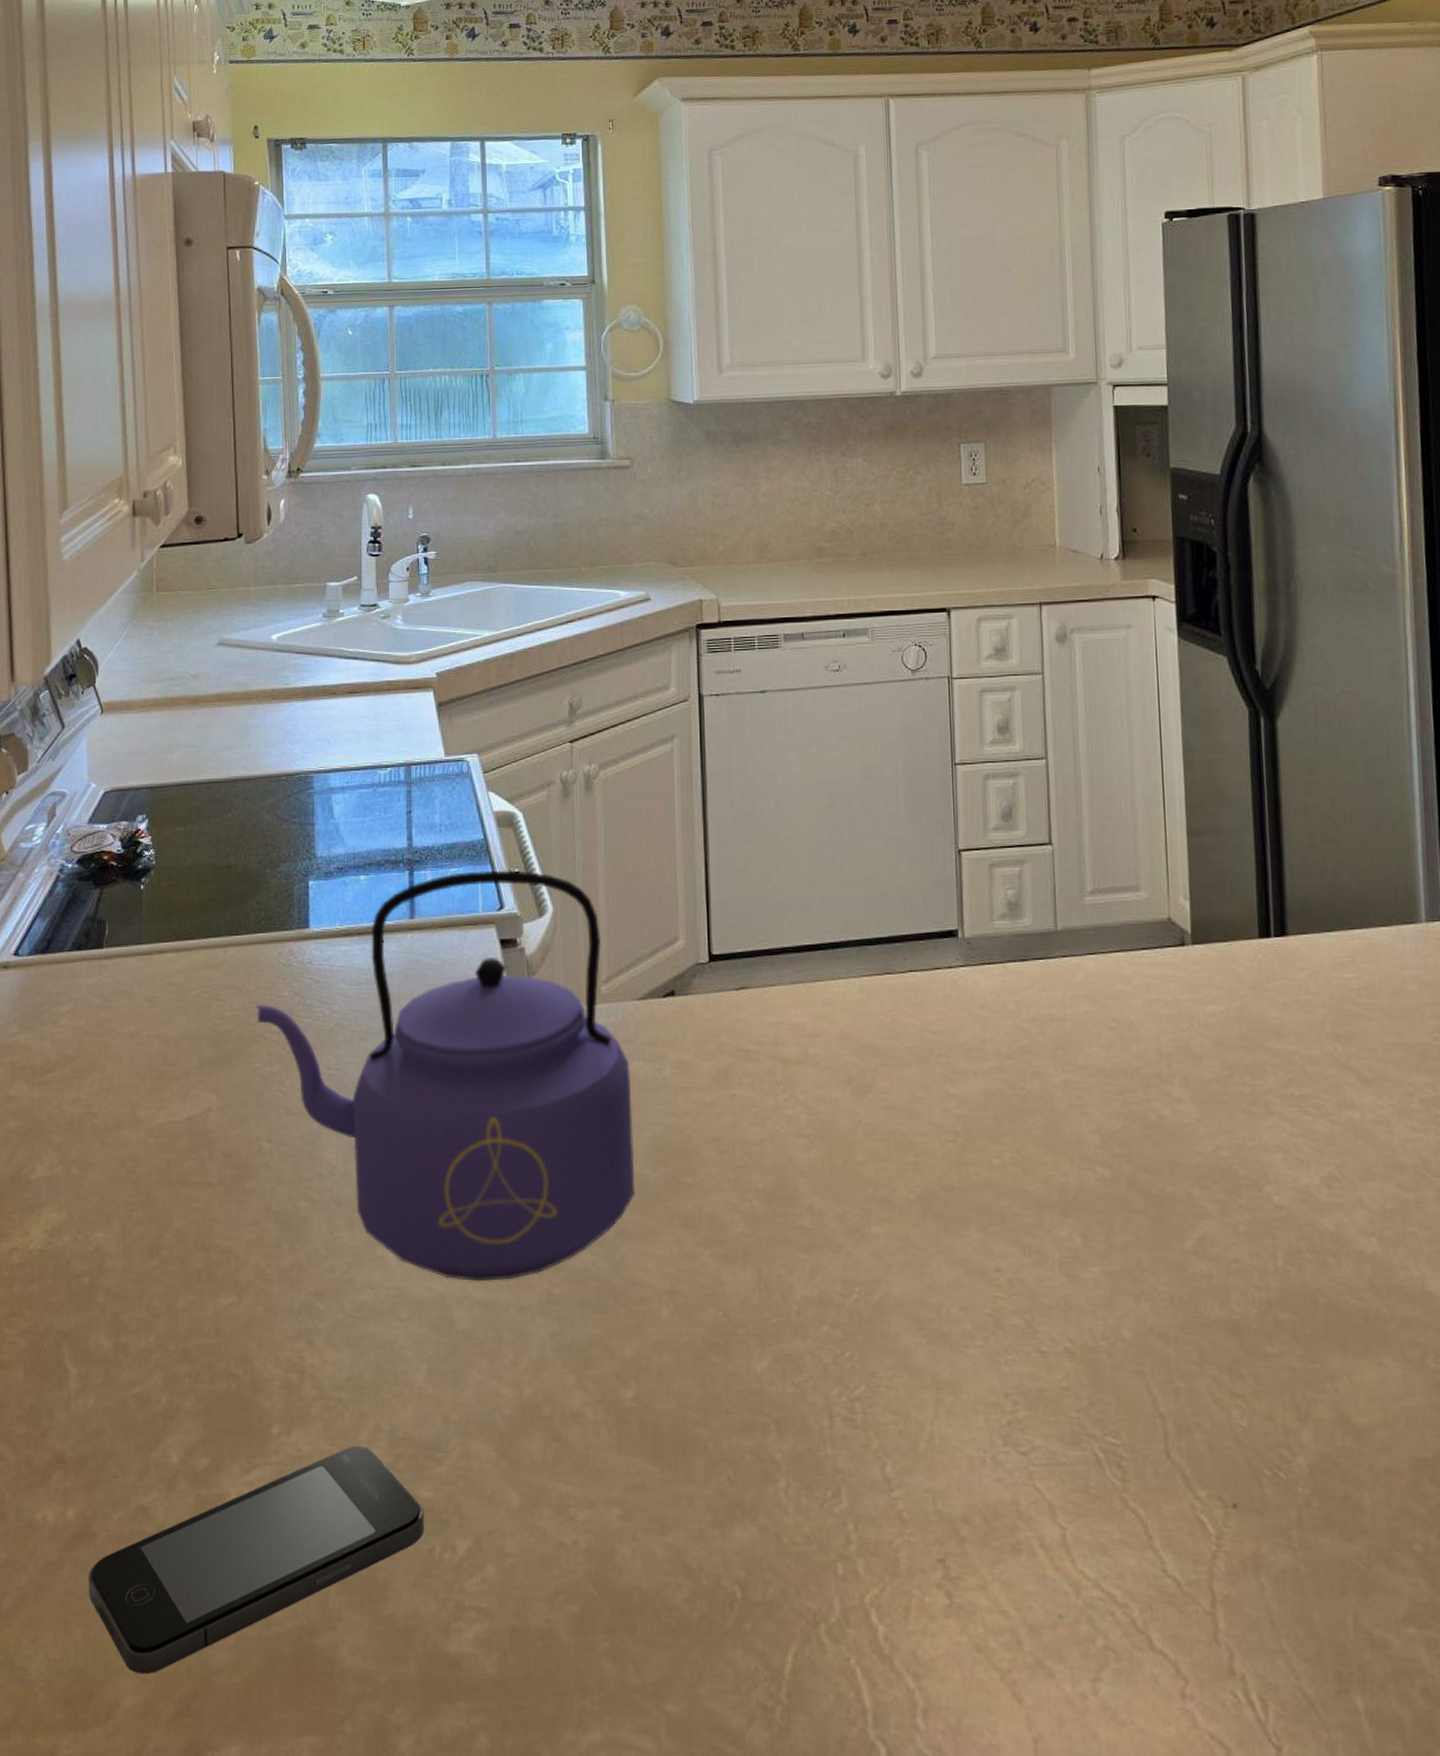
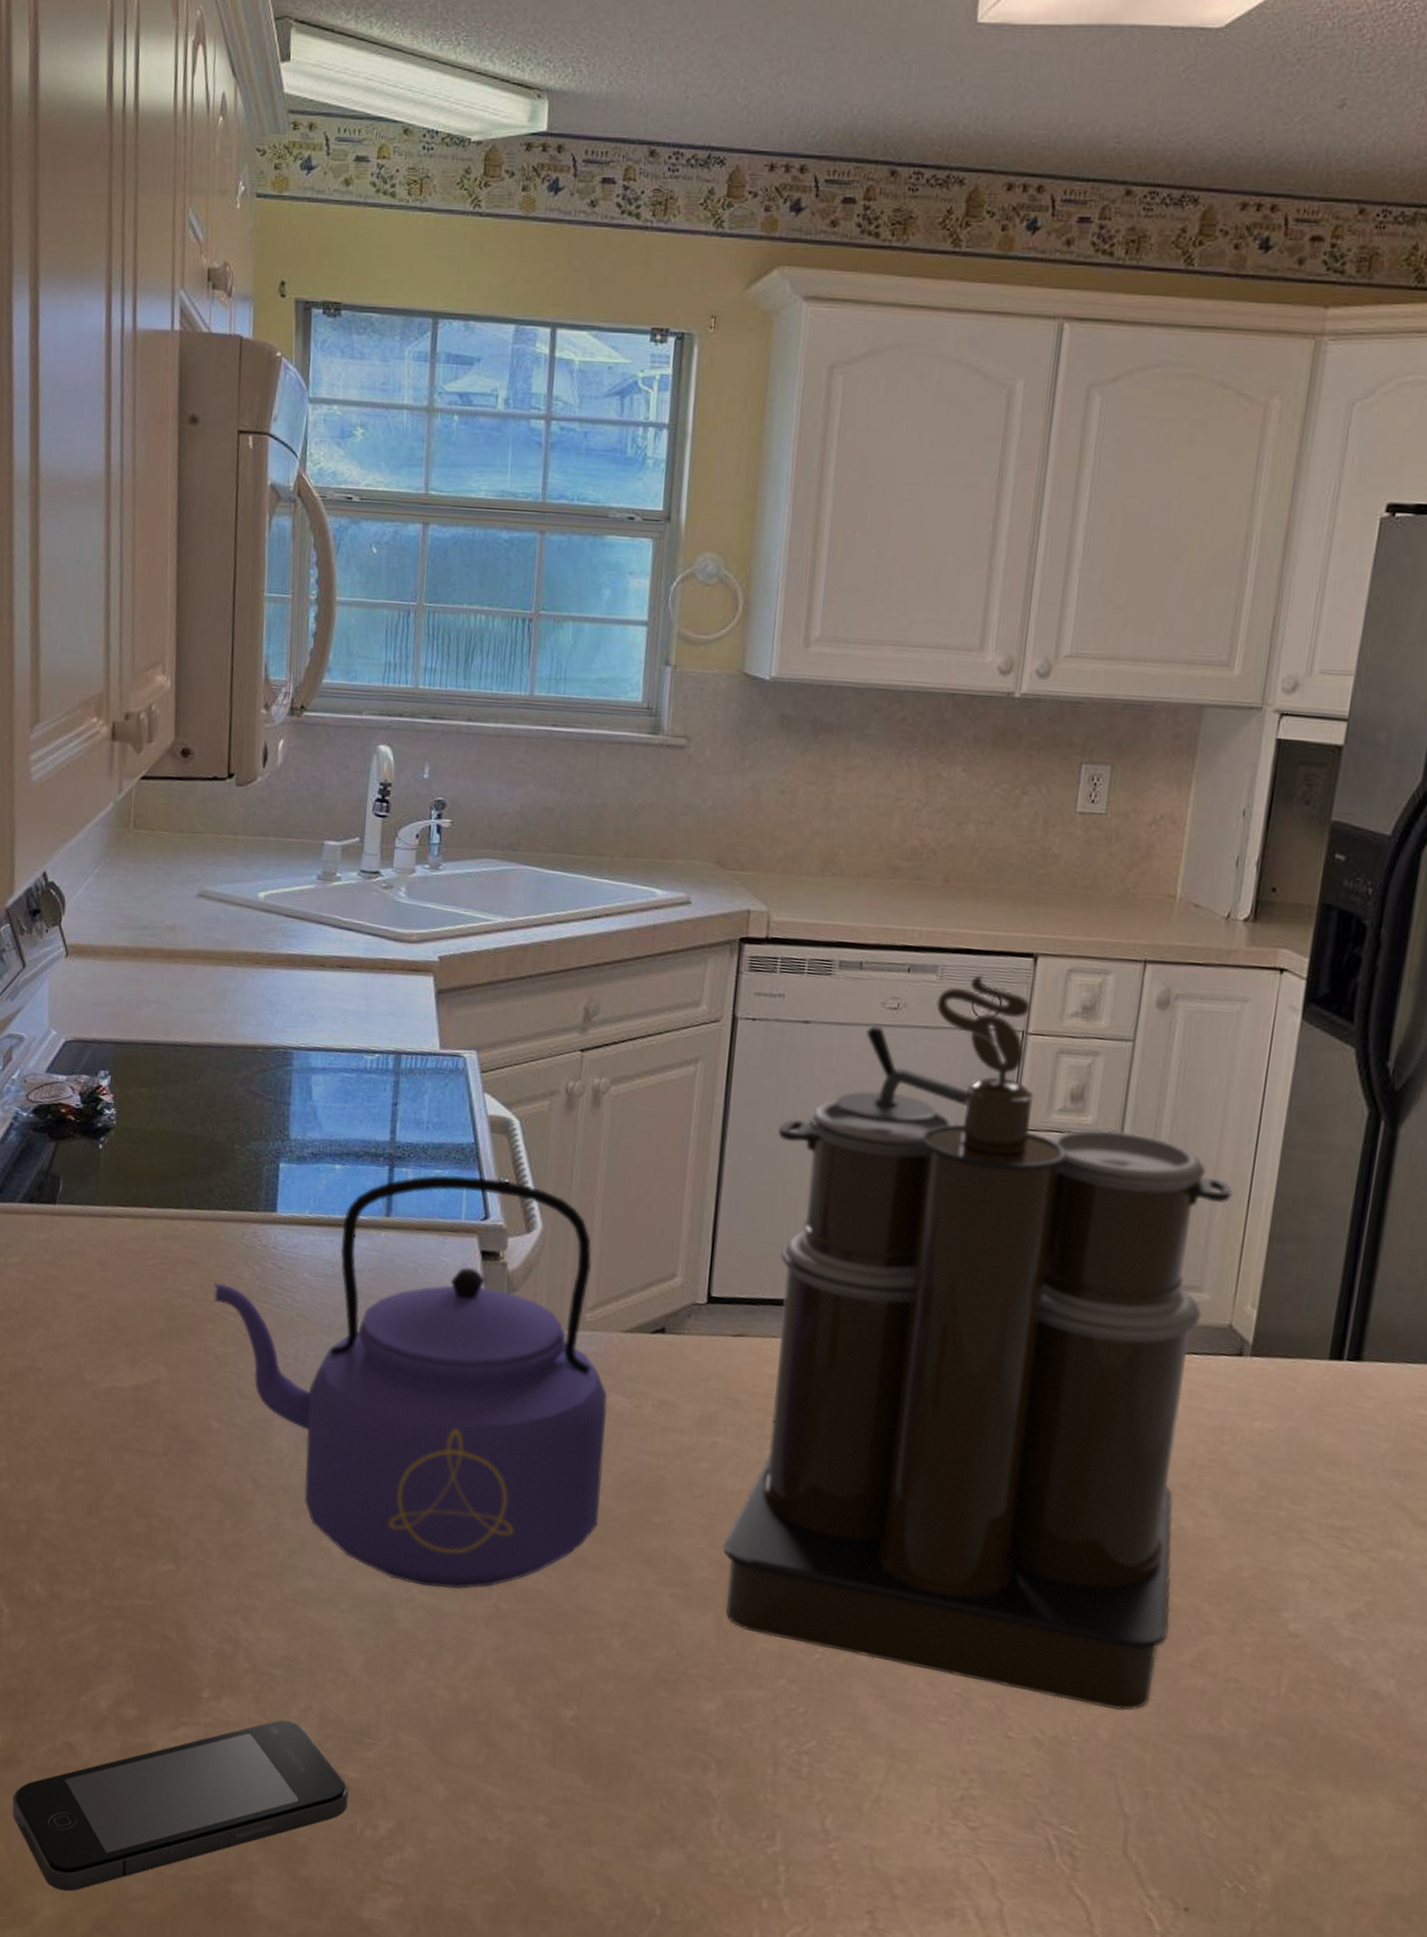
coffee maker: none [751,632,1168,1309] -> present [722,975,1233,1711]

